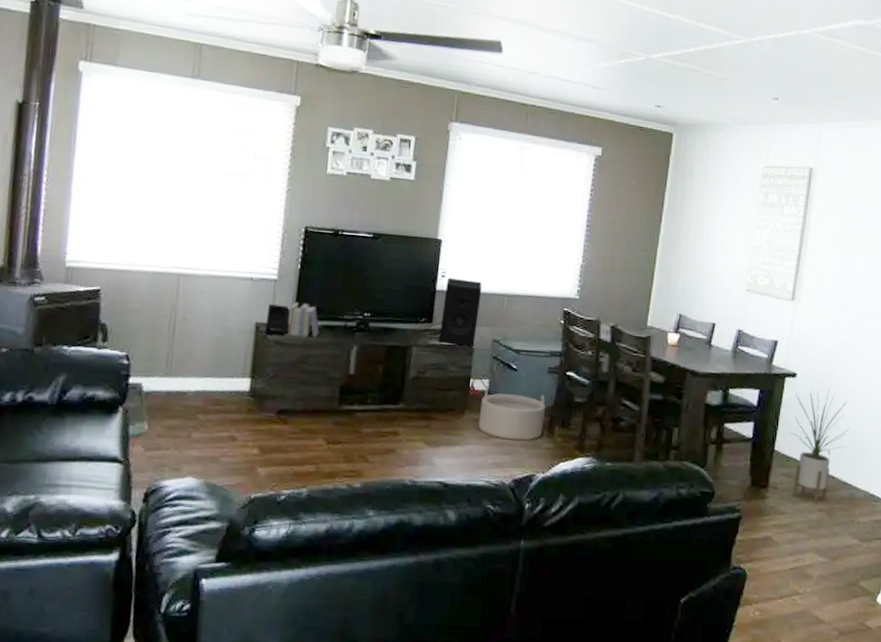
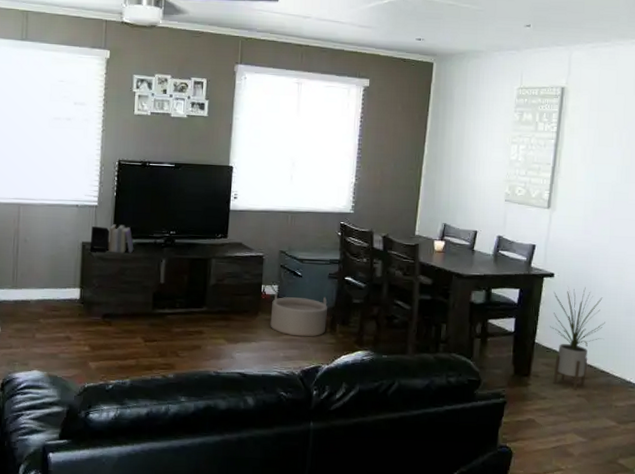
speaker: present [438,277,482,347] -> none [233,198,269,257]

